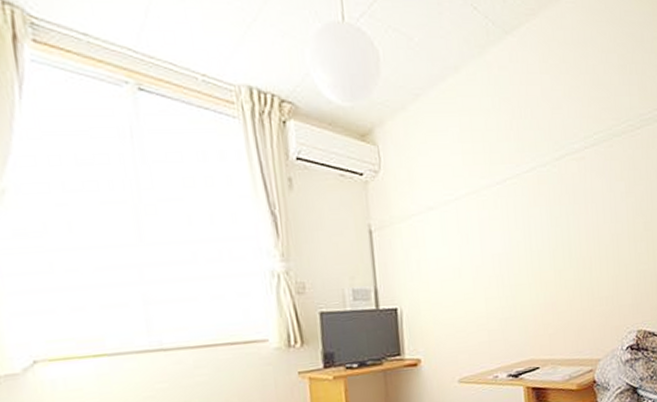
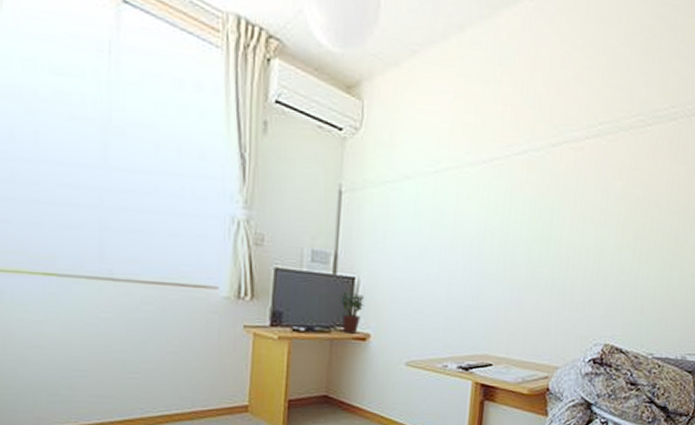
potted plant: none [385,322,410,362] -> present [340,291,365,334]

